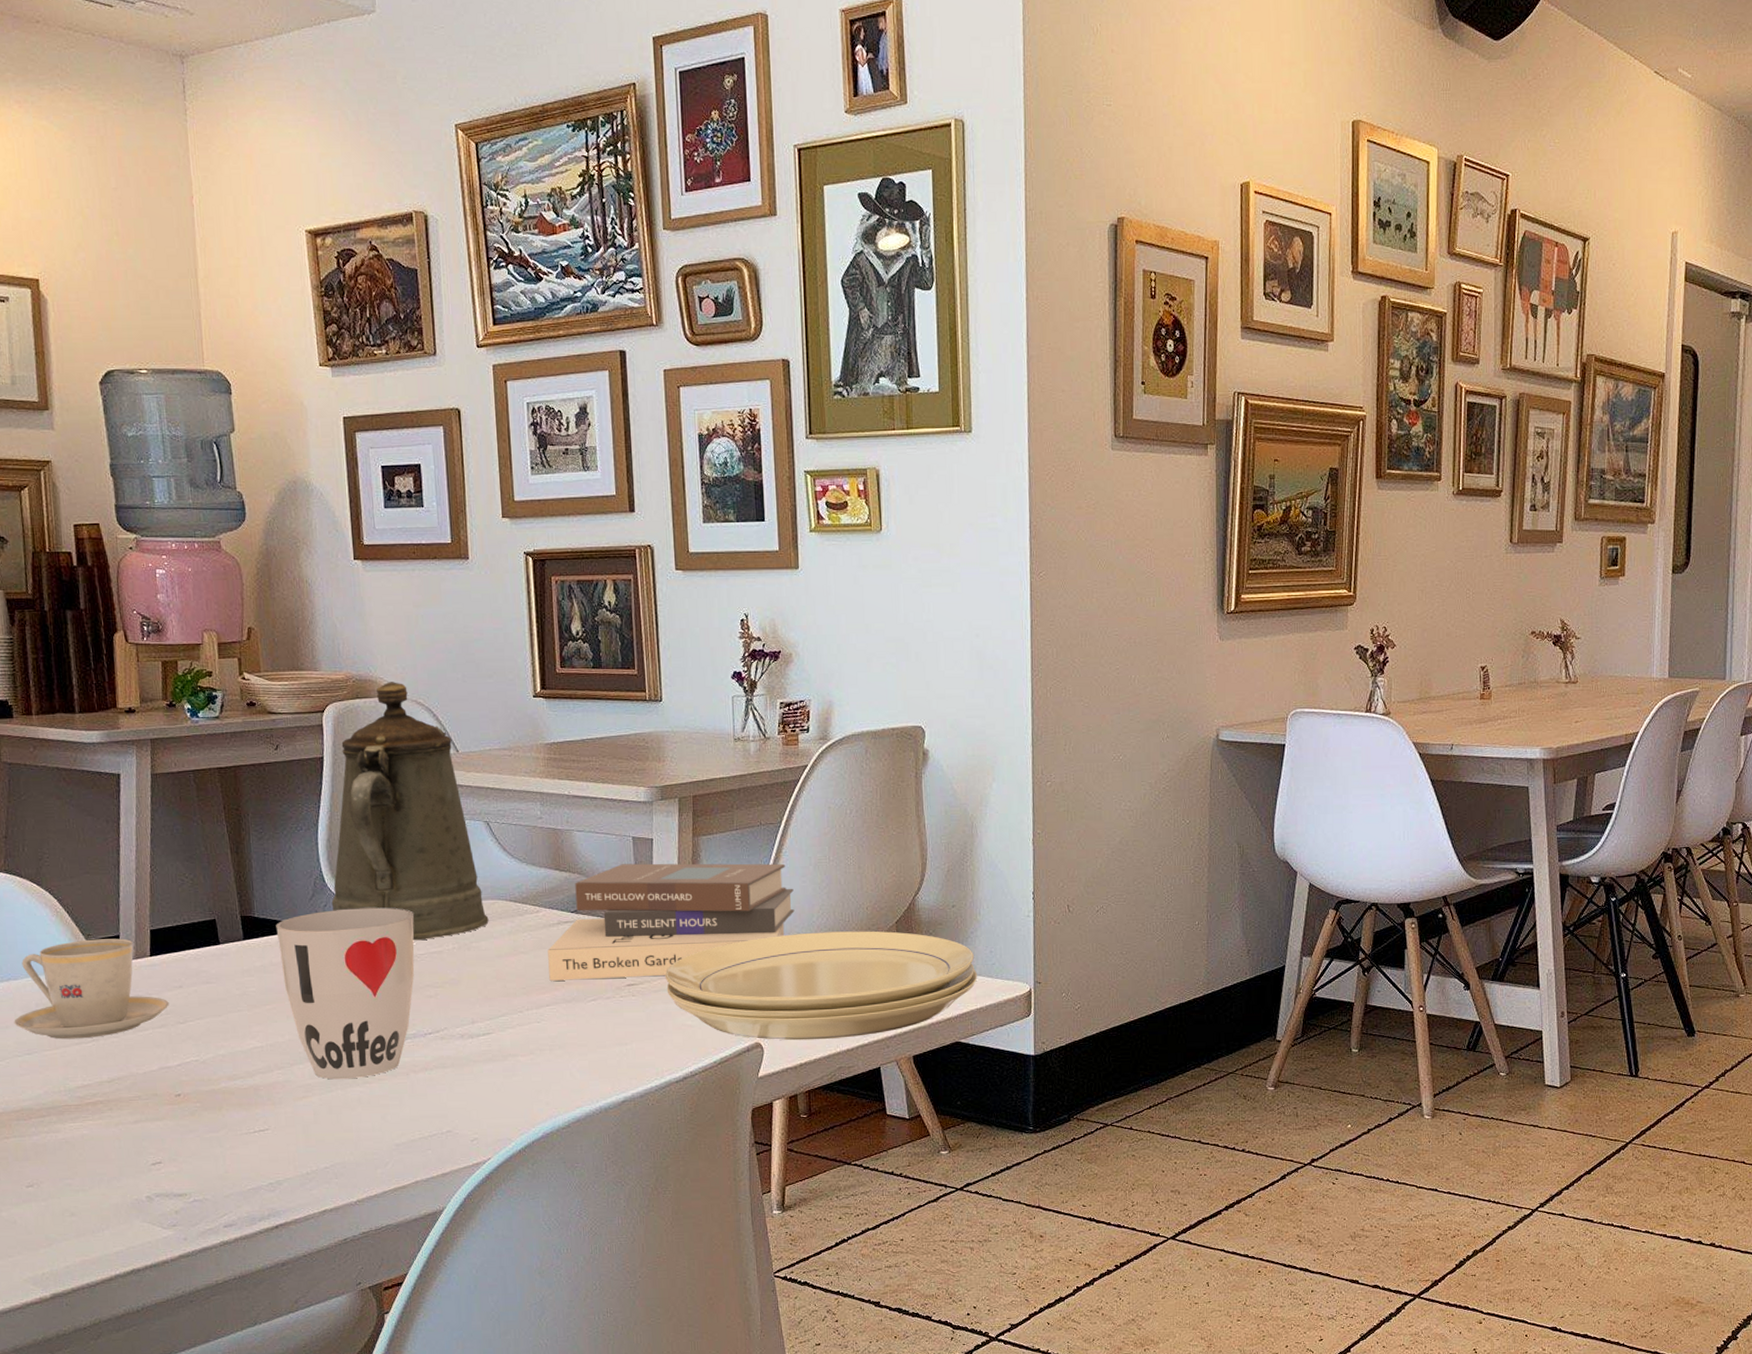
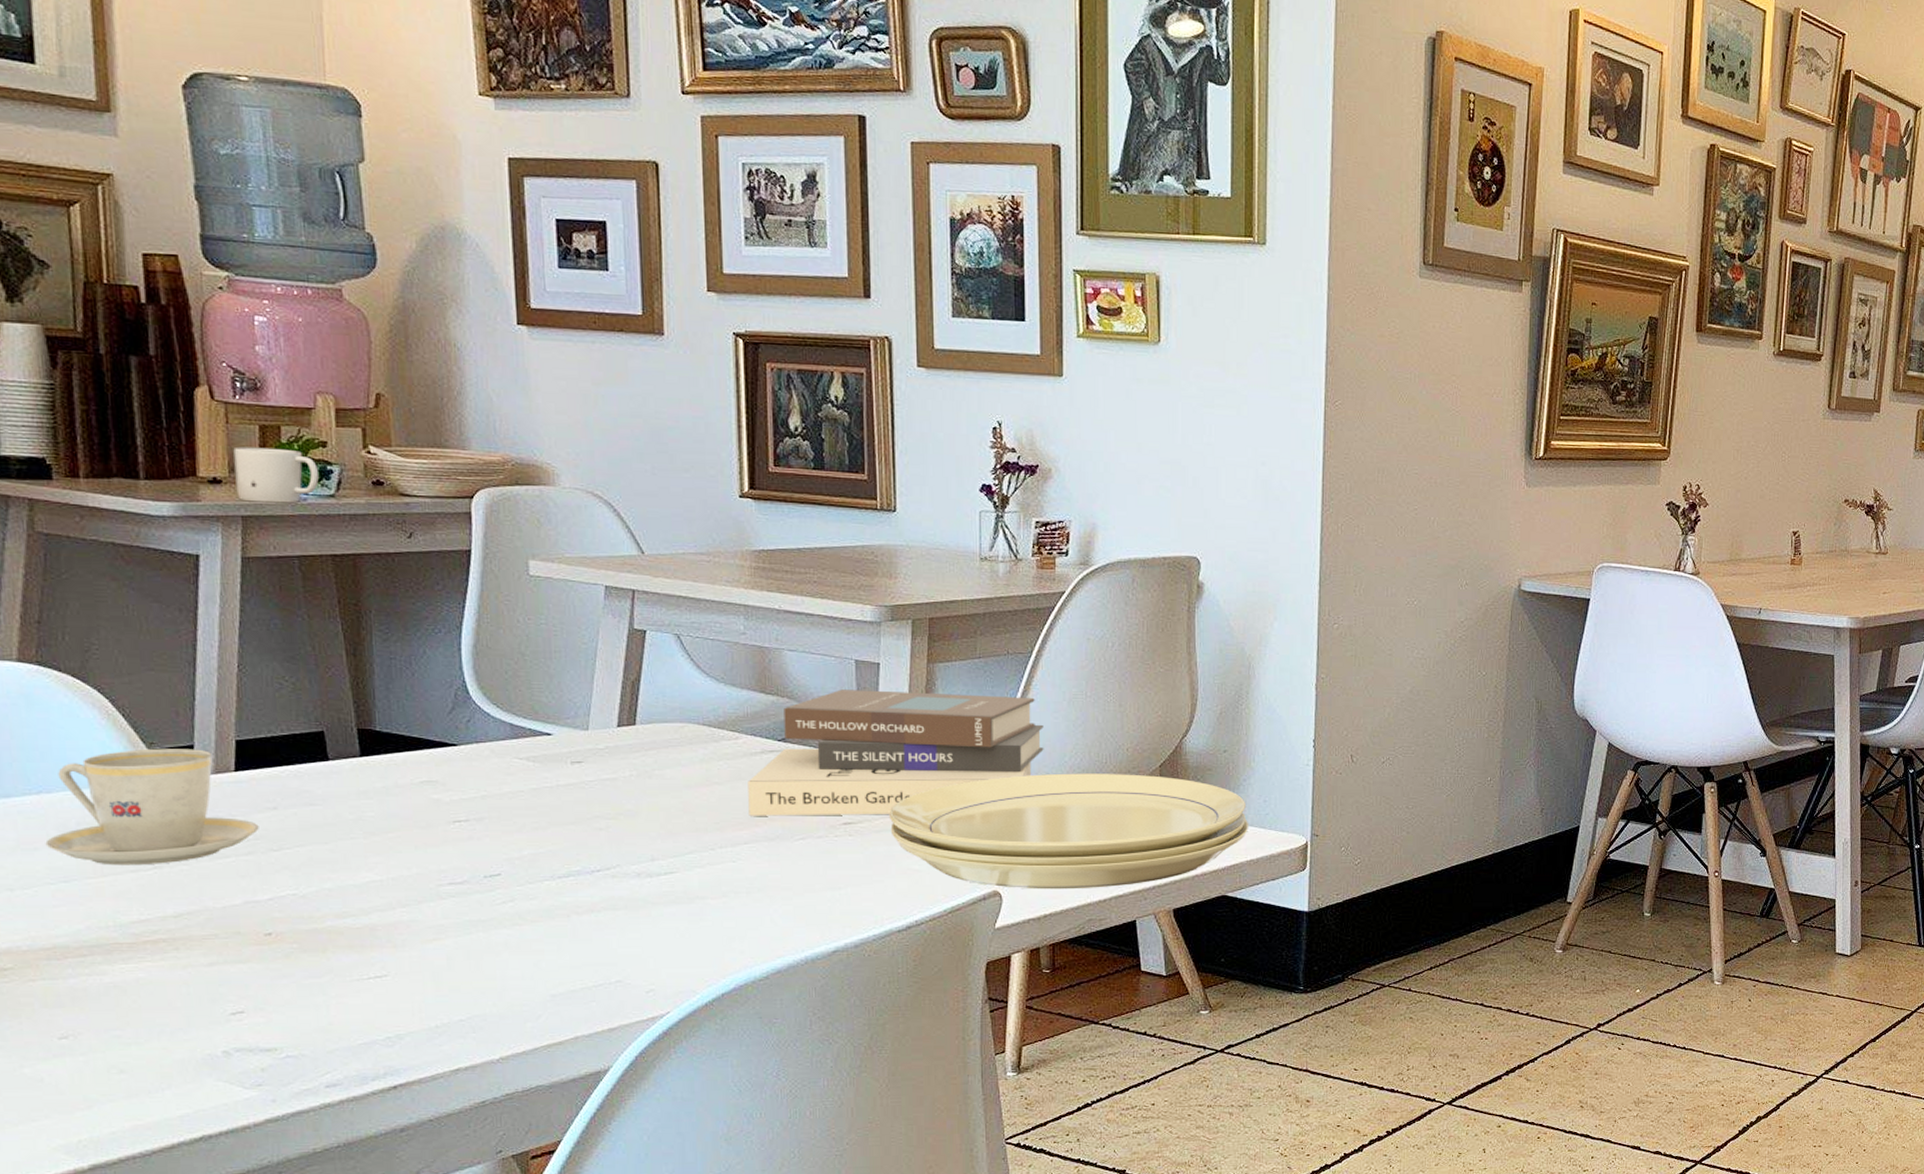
mug: none [143,680,207,728] -> present [233,446,319,505]
cup: present [276,907,415,1080] -> none [403,725,582,920]
coffee pot: present [331,682,489,941] -> none [476,468,676,766]

